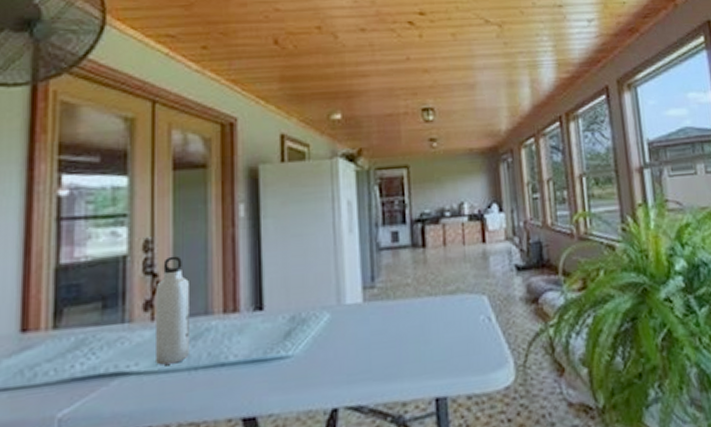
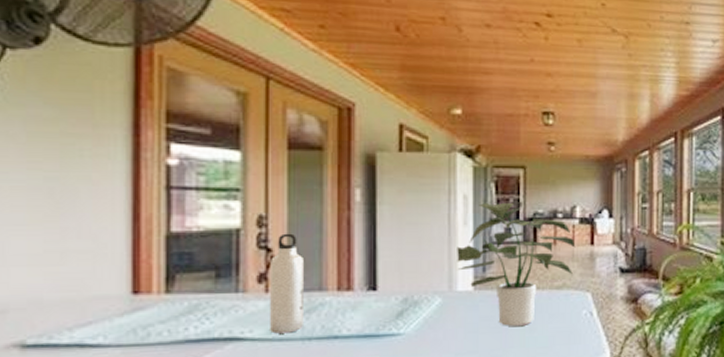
potted plant: none [343,204,467,340] -> present [457,200,576,326]

